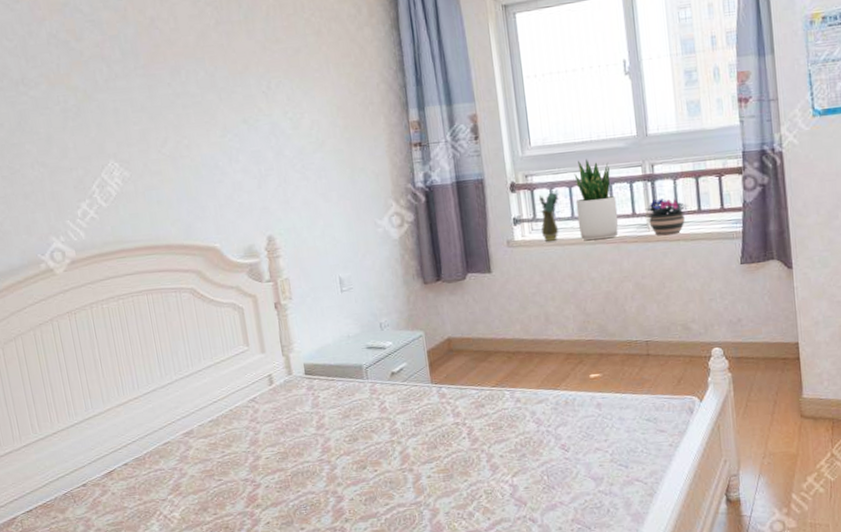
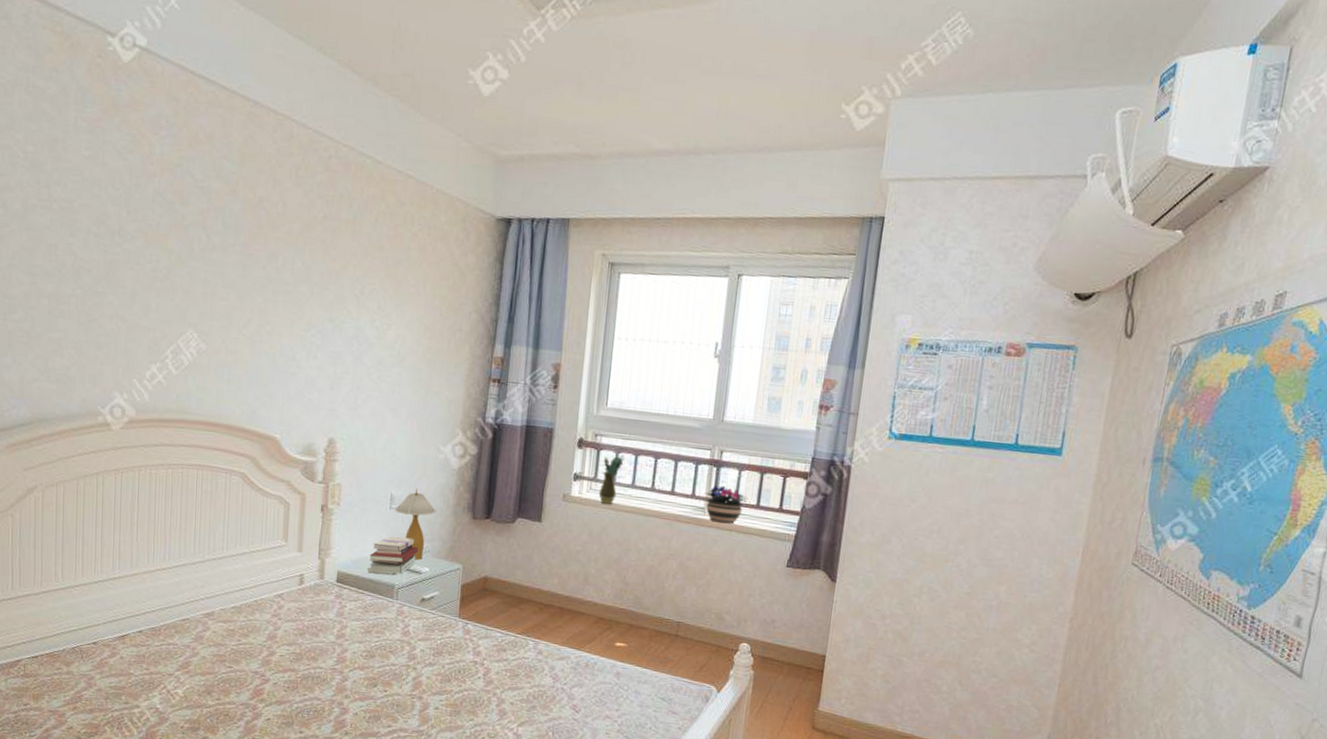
books: none [331,316,378,358] -> present [367,536,418,575]
table lamp: none [346,266,387,336] -> present [394,488,437,560]
planter: present [573,159,619,241] -> none [636,430,680,515]

